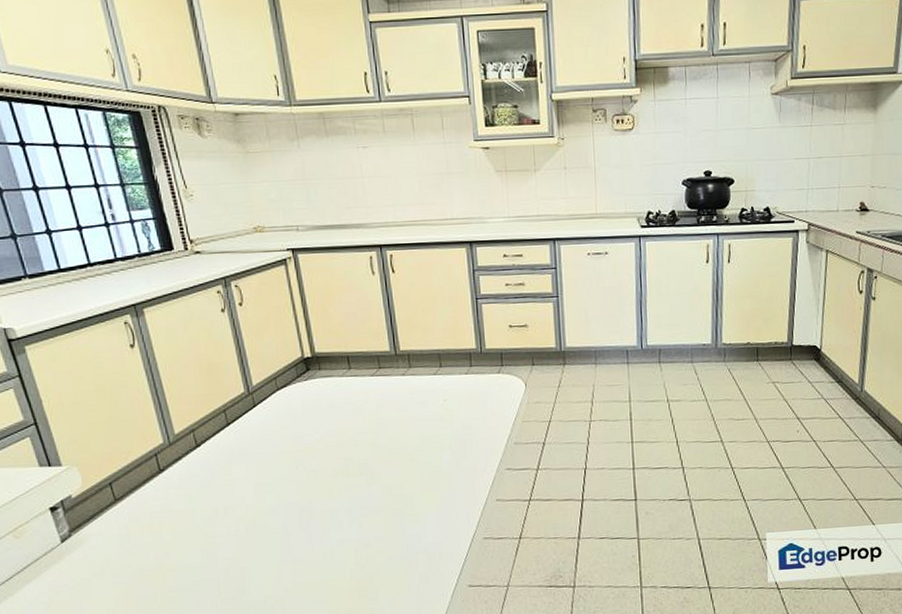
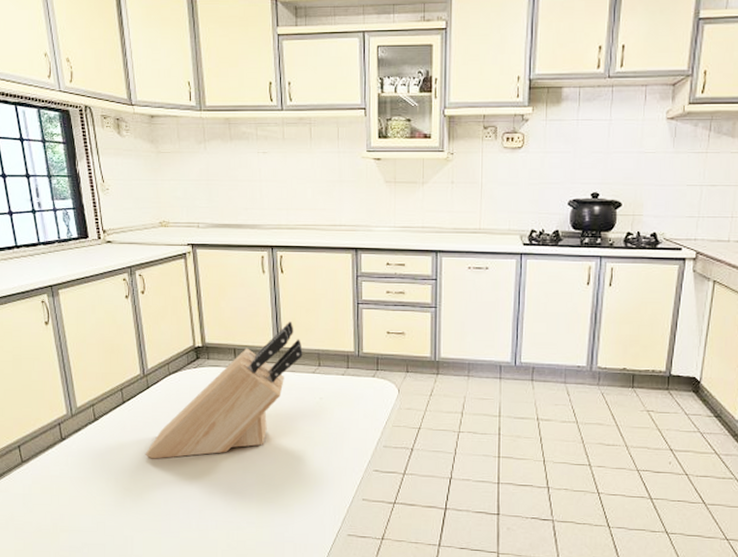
knife block: none [256,323,422,482] -> present [145,322,303,459]

